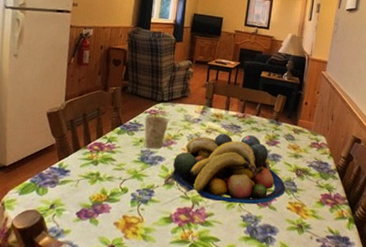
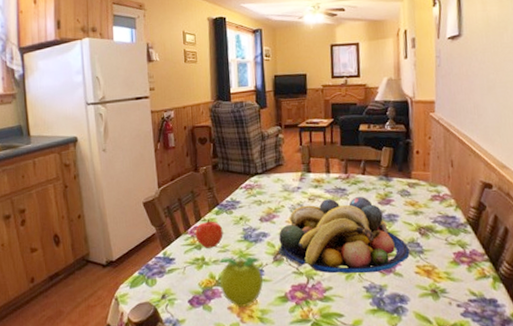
apple: none [94,138,122,165] -> present [195,220,223,248]
fruit: none [110,175,153,225] -> present [219,257,263,308]
mug: present [144,115,168,149] -> none [241,189,267,226]

